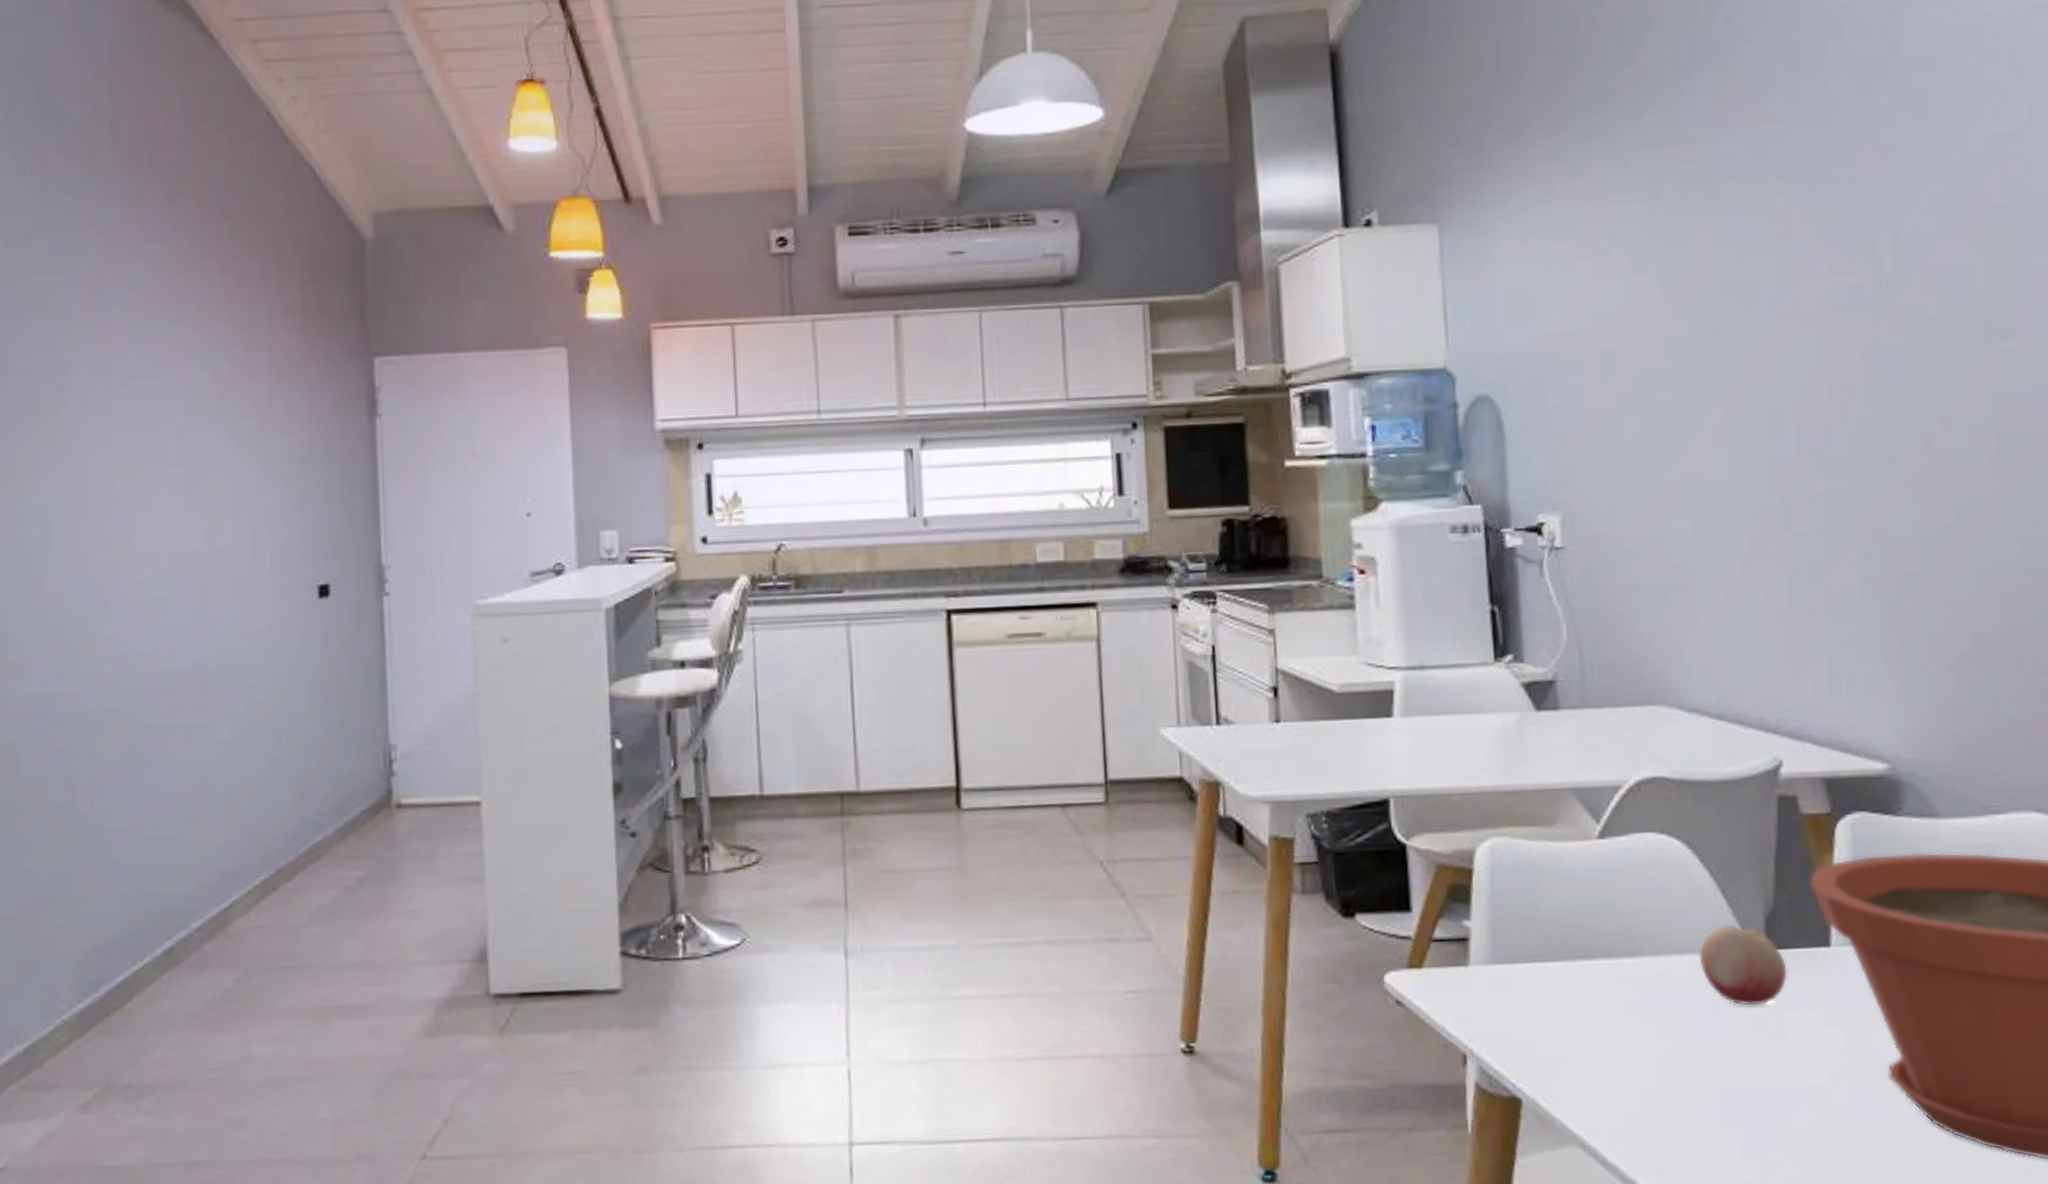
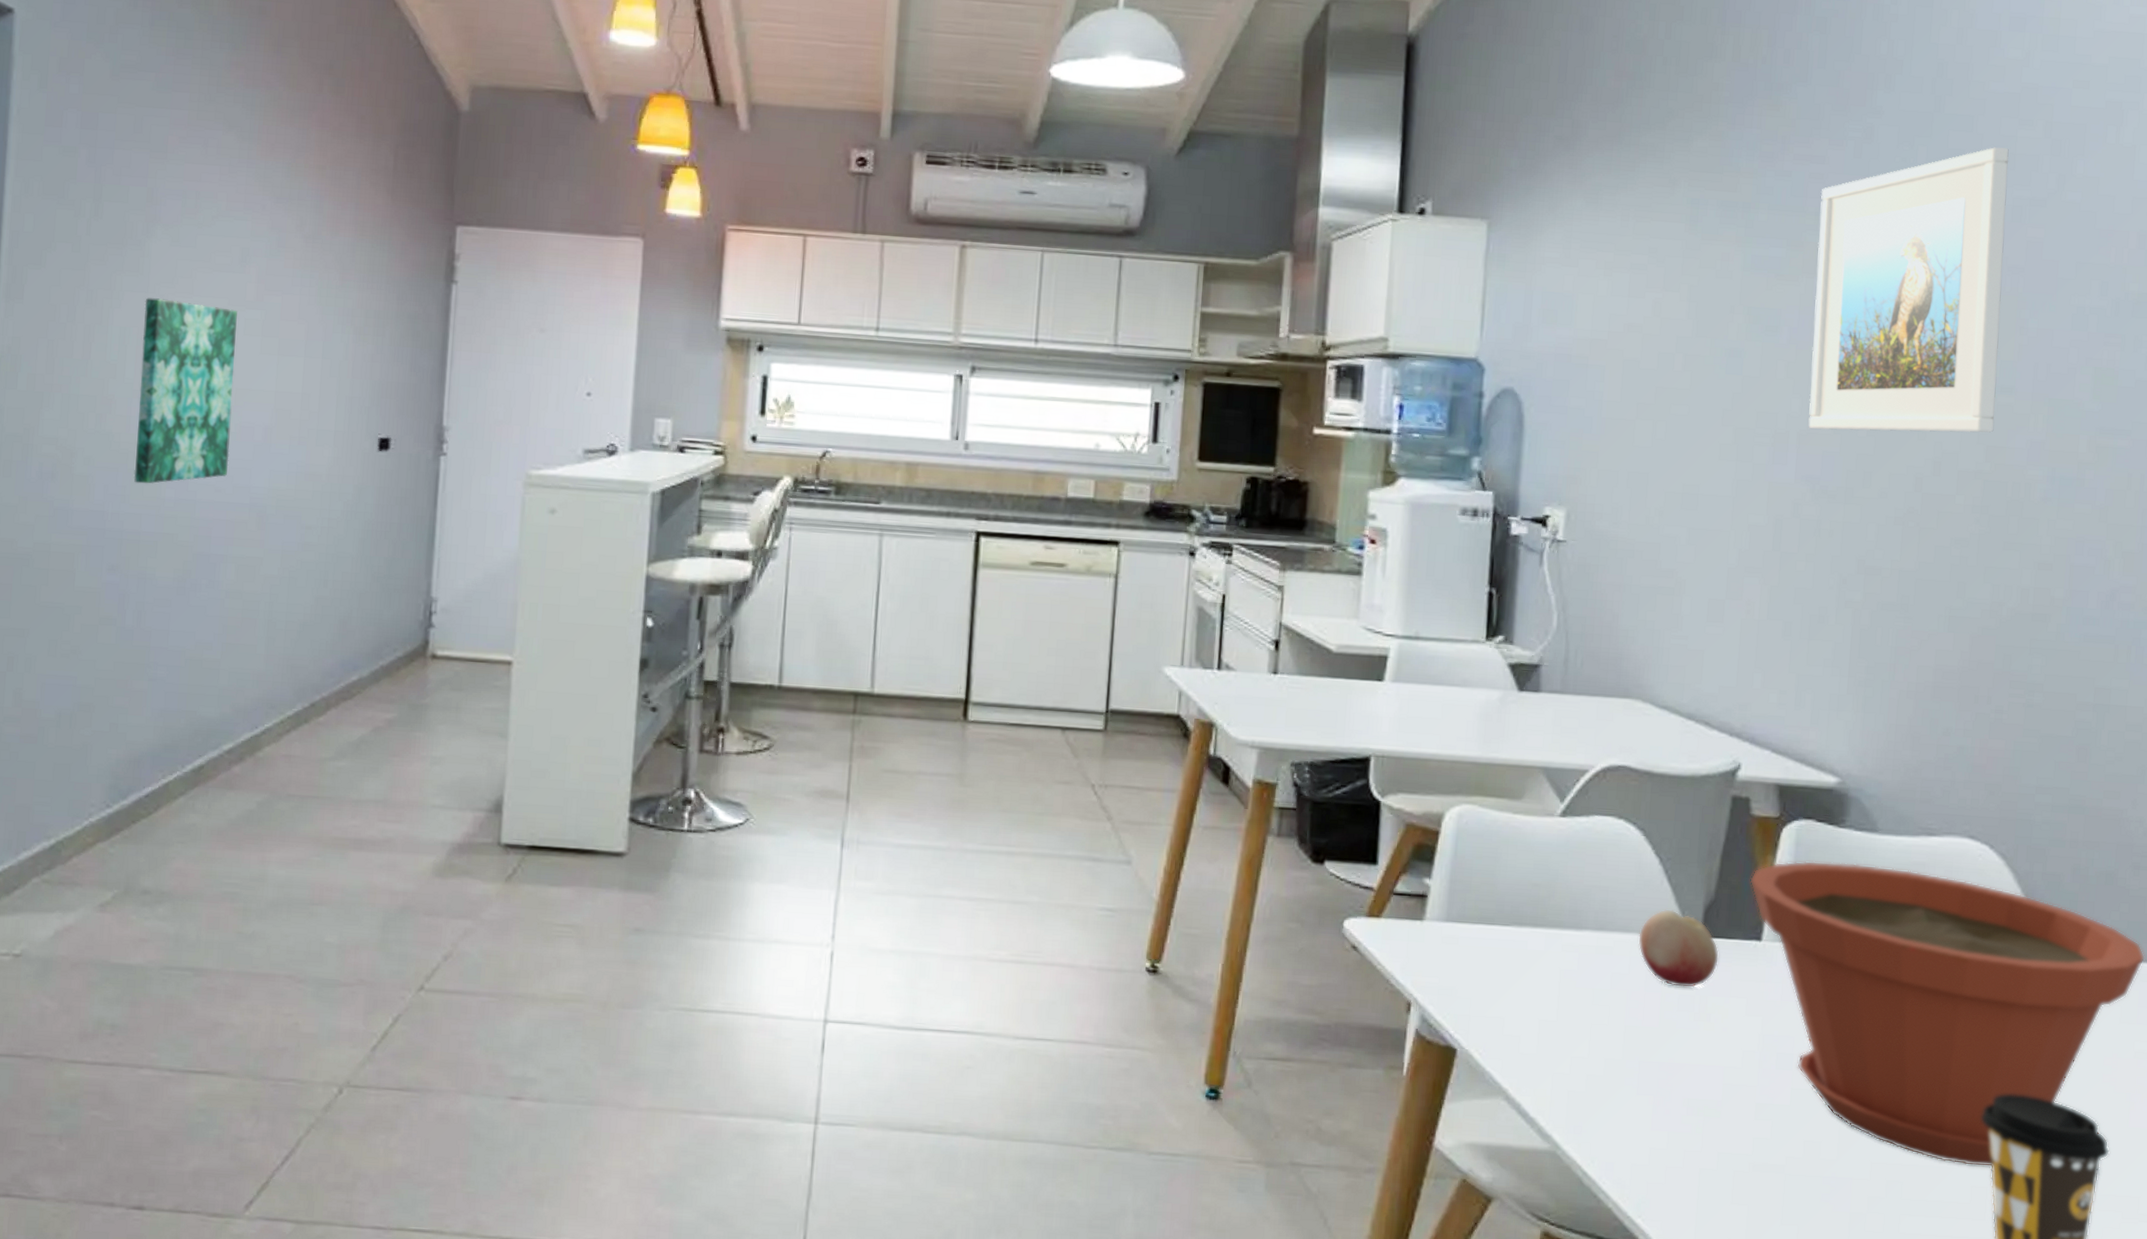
wall art: none [63,468,167,661] -> present [133,298,237,484]
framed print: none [1782,84,2000,400] -> present [1808,147,2009,433]

